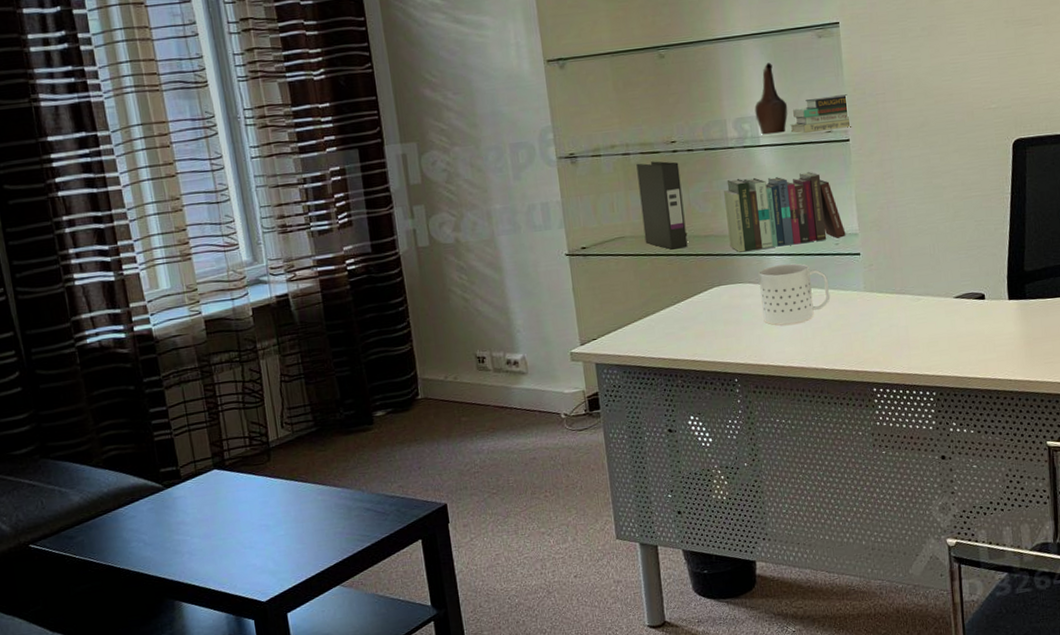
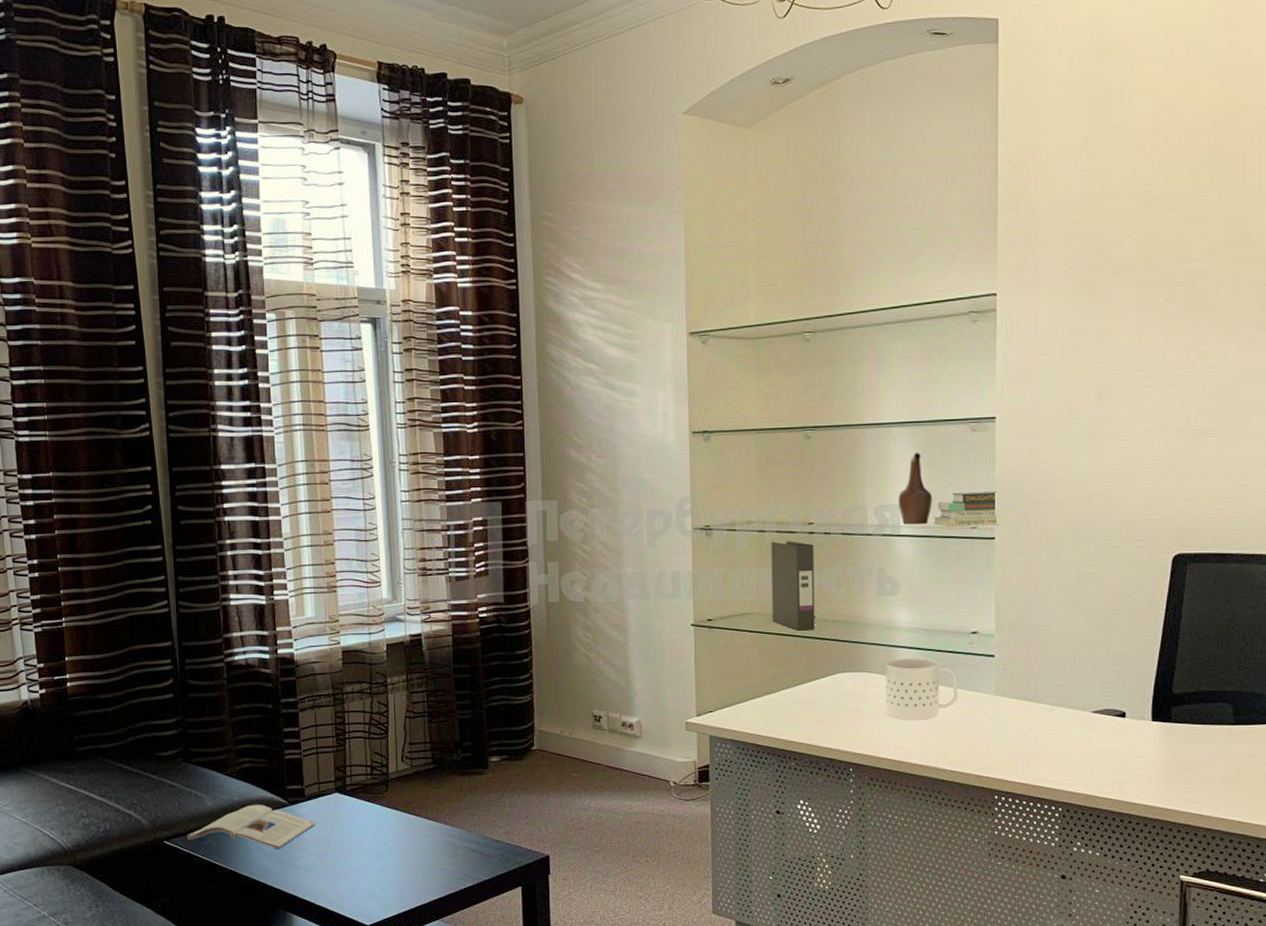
magazine: none [54,491,197,541] -> present [186,804,317,849]
books: present [724,172,846,253] -> none [858,567,981,641]

